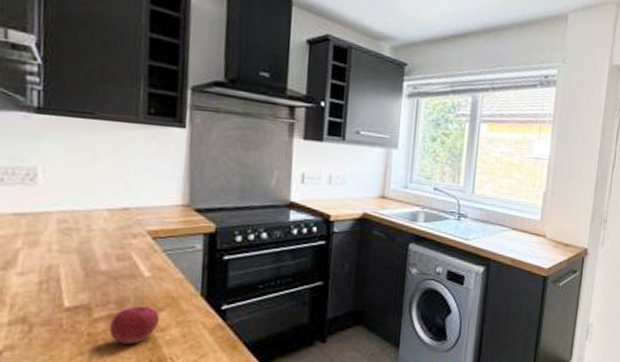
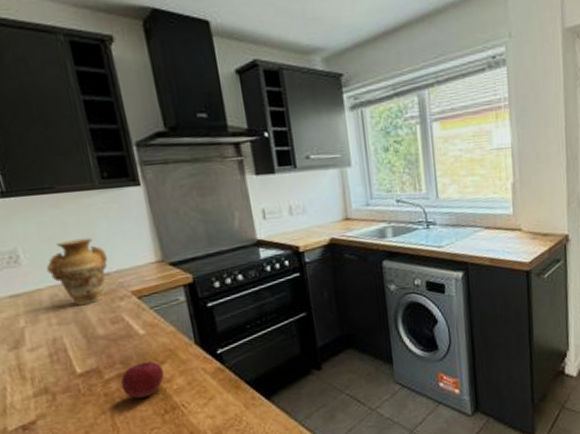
vase: none [62,167,133,237] -> present [45,237,108,306]

